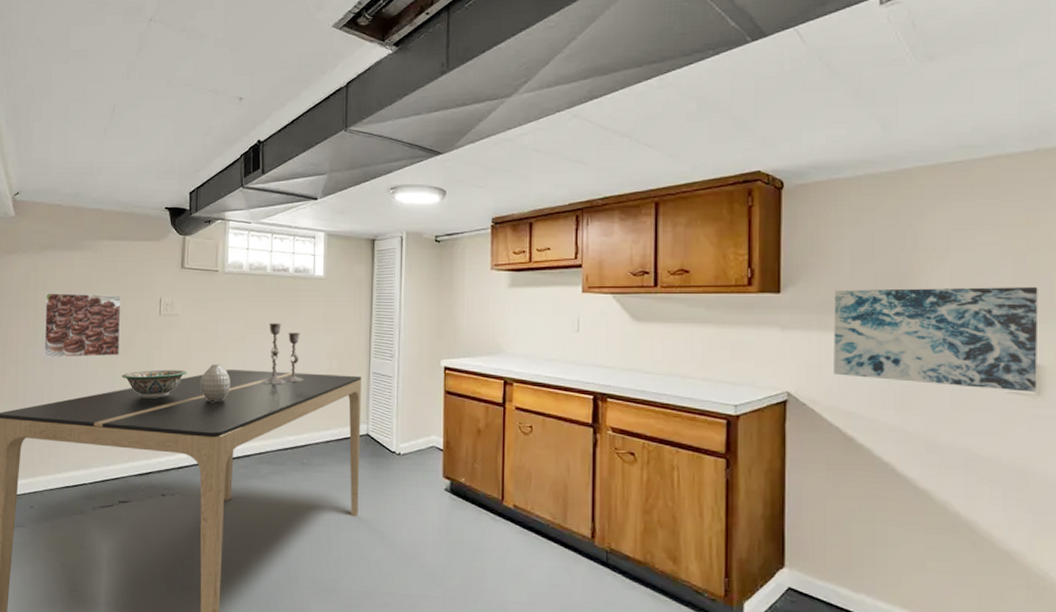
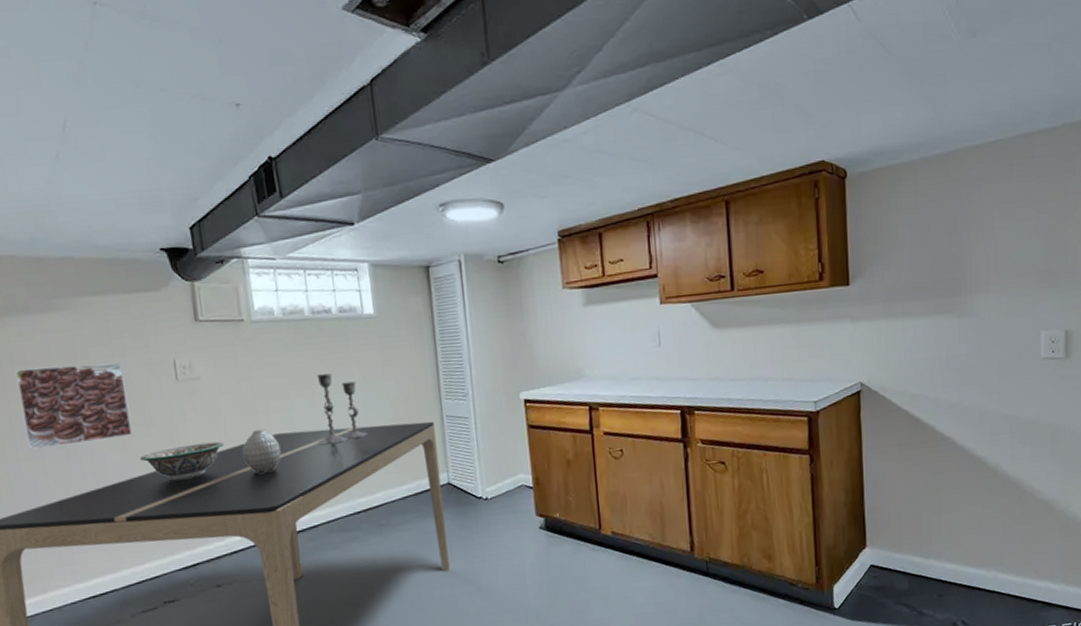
wall art: present [833,287,1039,392] -> none [897,258,1067,361]

